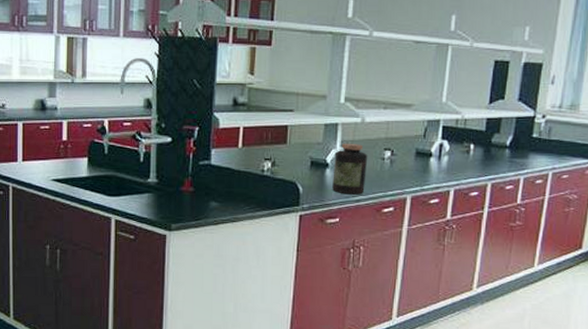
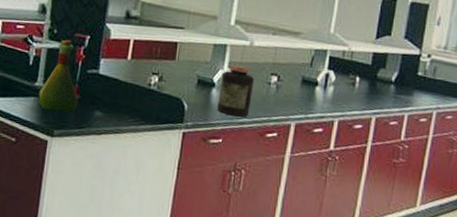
flask: none [153,133,193,205] -> present [39,39,79,113]

